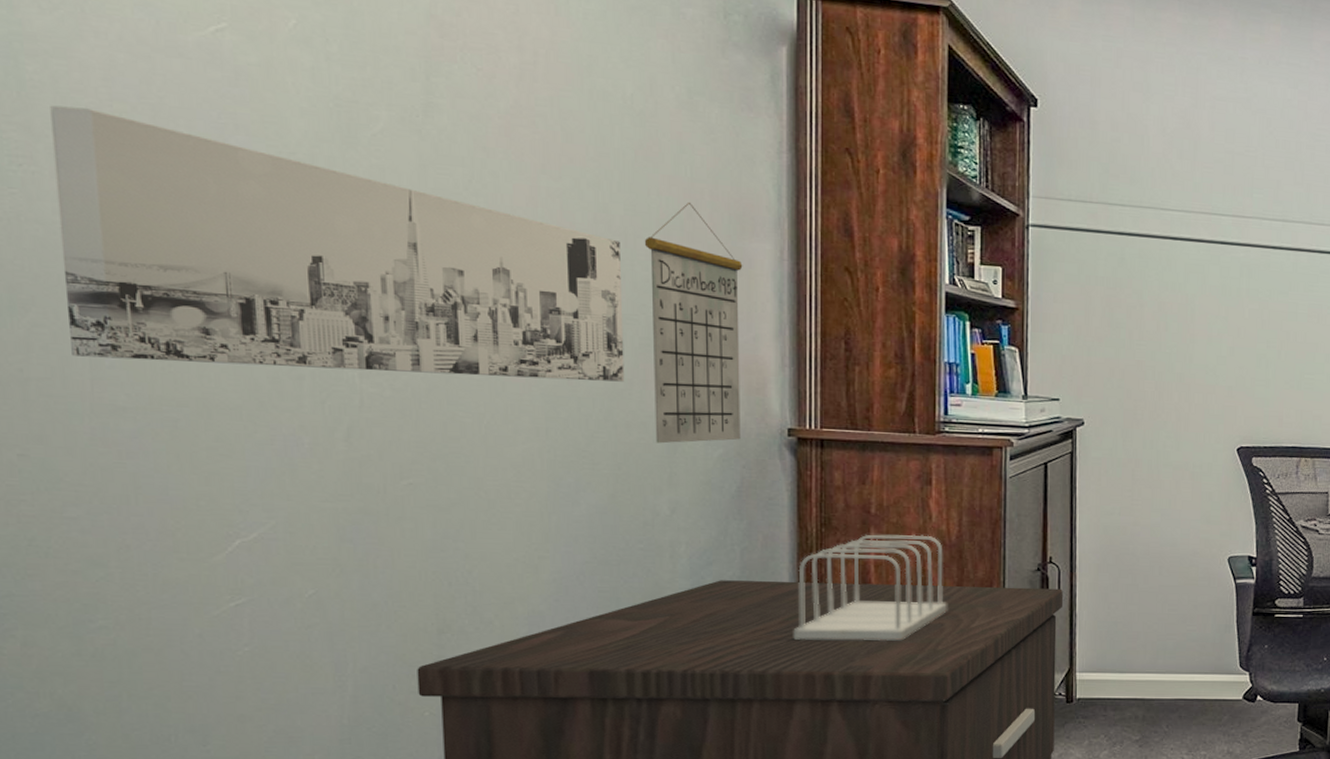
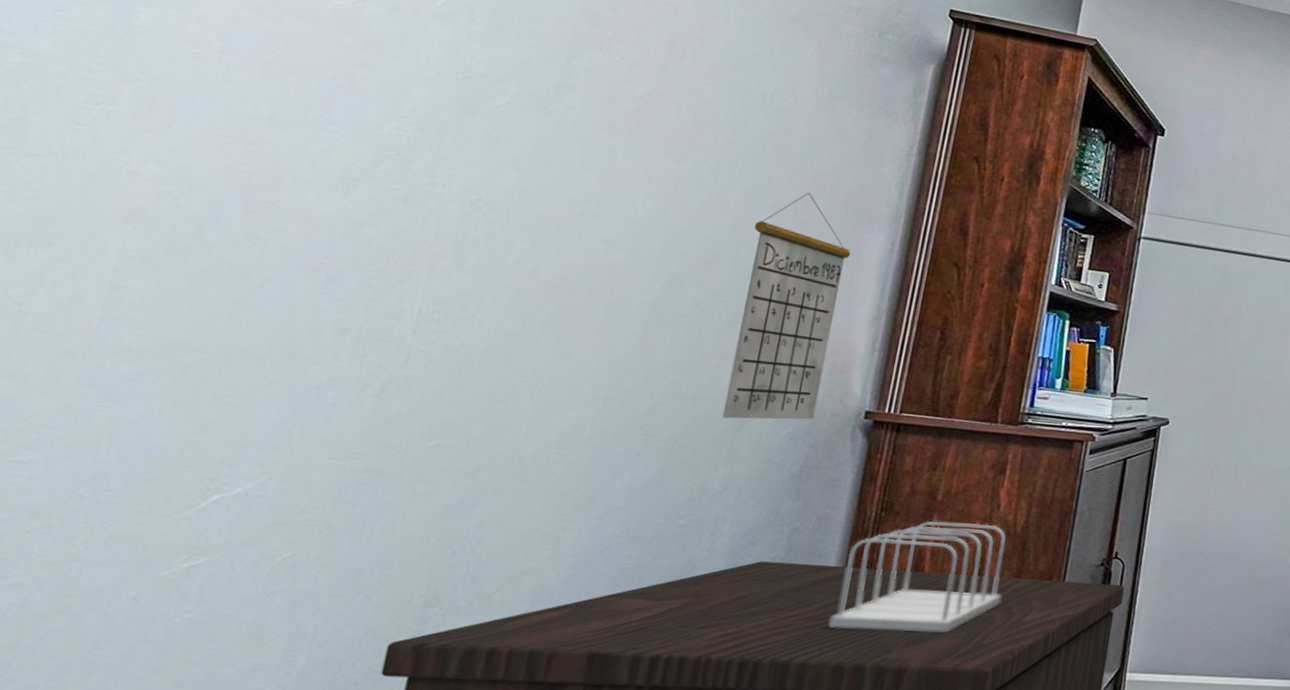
wall art: present [50,105,625,382] -> none [87,51,729,356]

